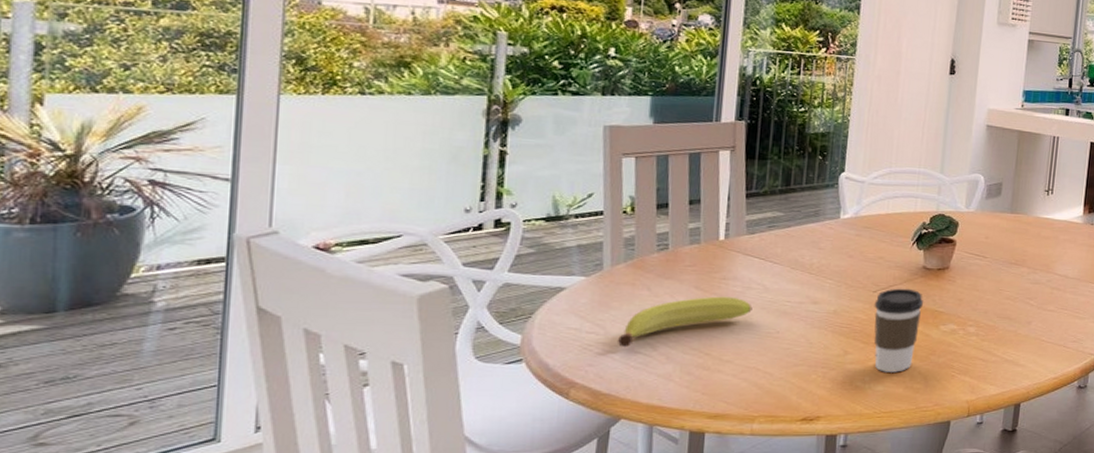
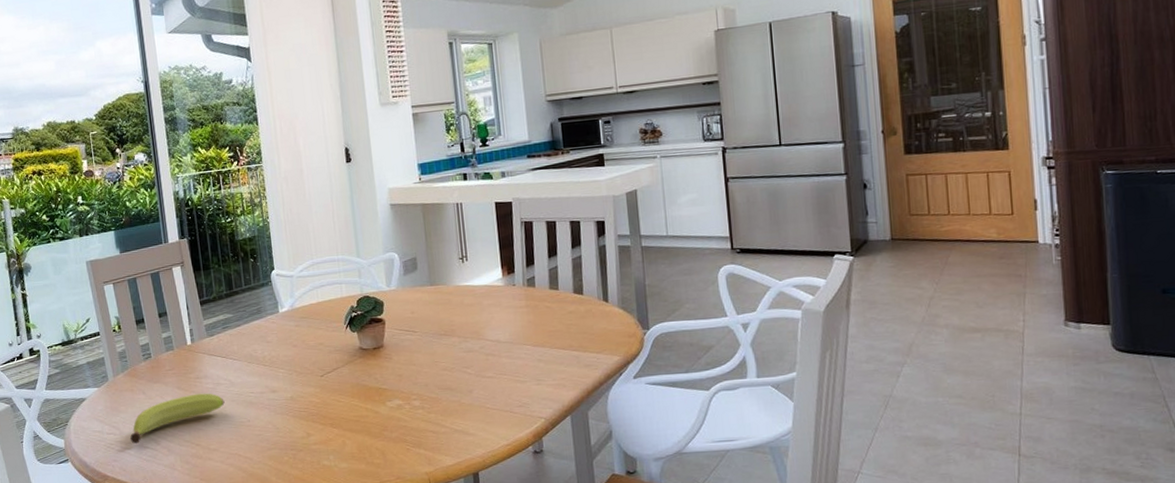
coffee cup: present [874,288,924,372] -> none [323,370,368,450]

